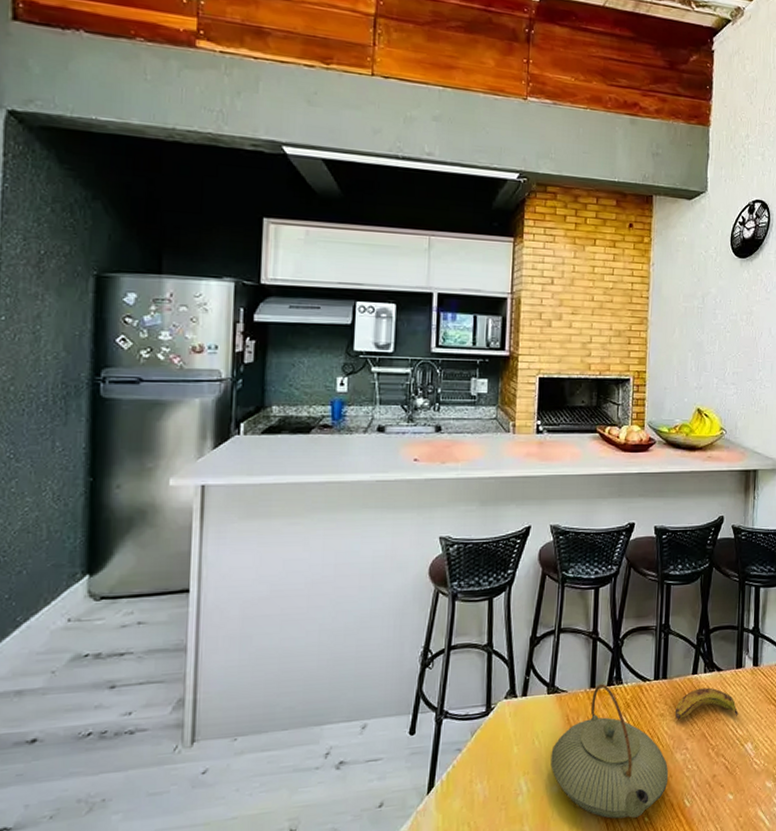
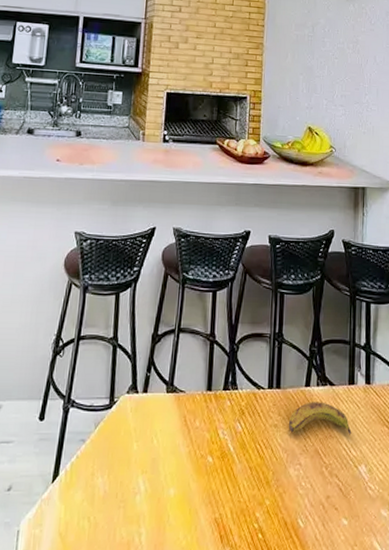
teapot: present [550,684,669,819] -> none [168,388,283,533]

